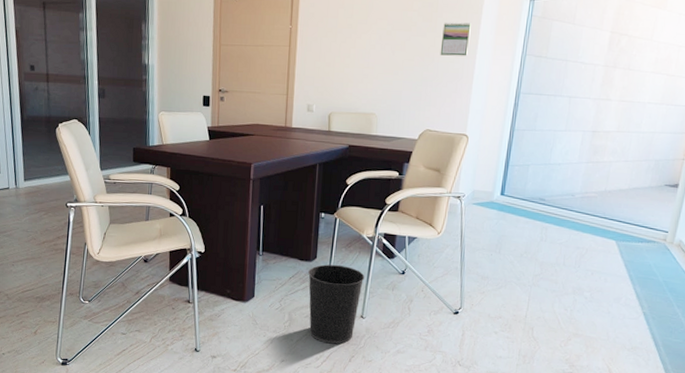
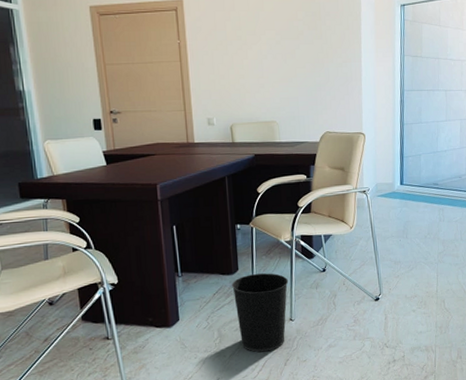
calendar: present [440,22,471,56] -> none [328,29,354,61]

